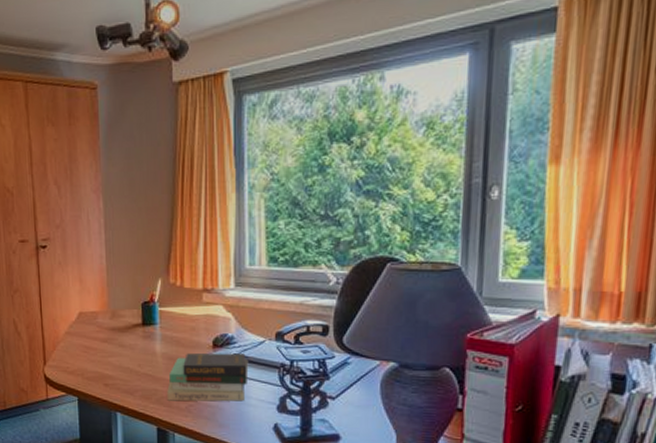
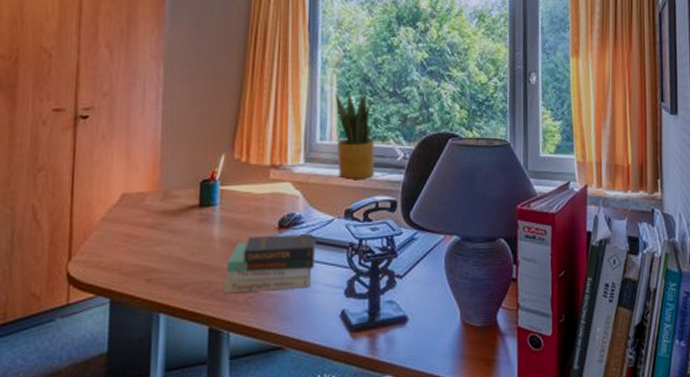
planter: none [263,215,309,305] -> present [335,91,379,180]

